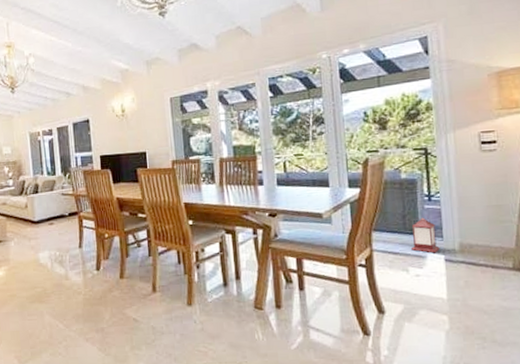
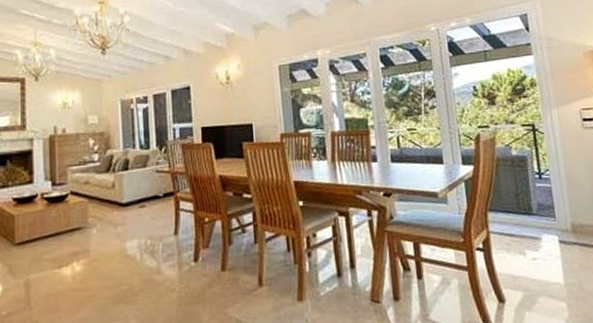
lantern: present [410,216,440,253] -> none [525,194,554,235]

